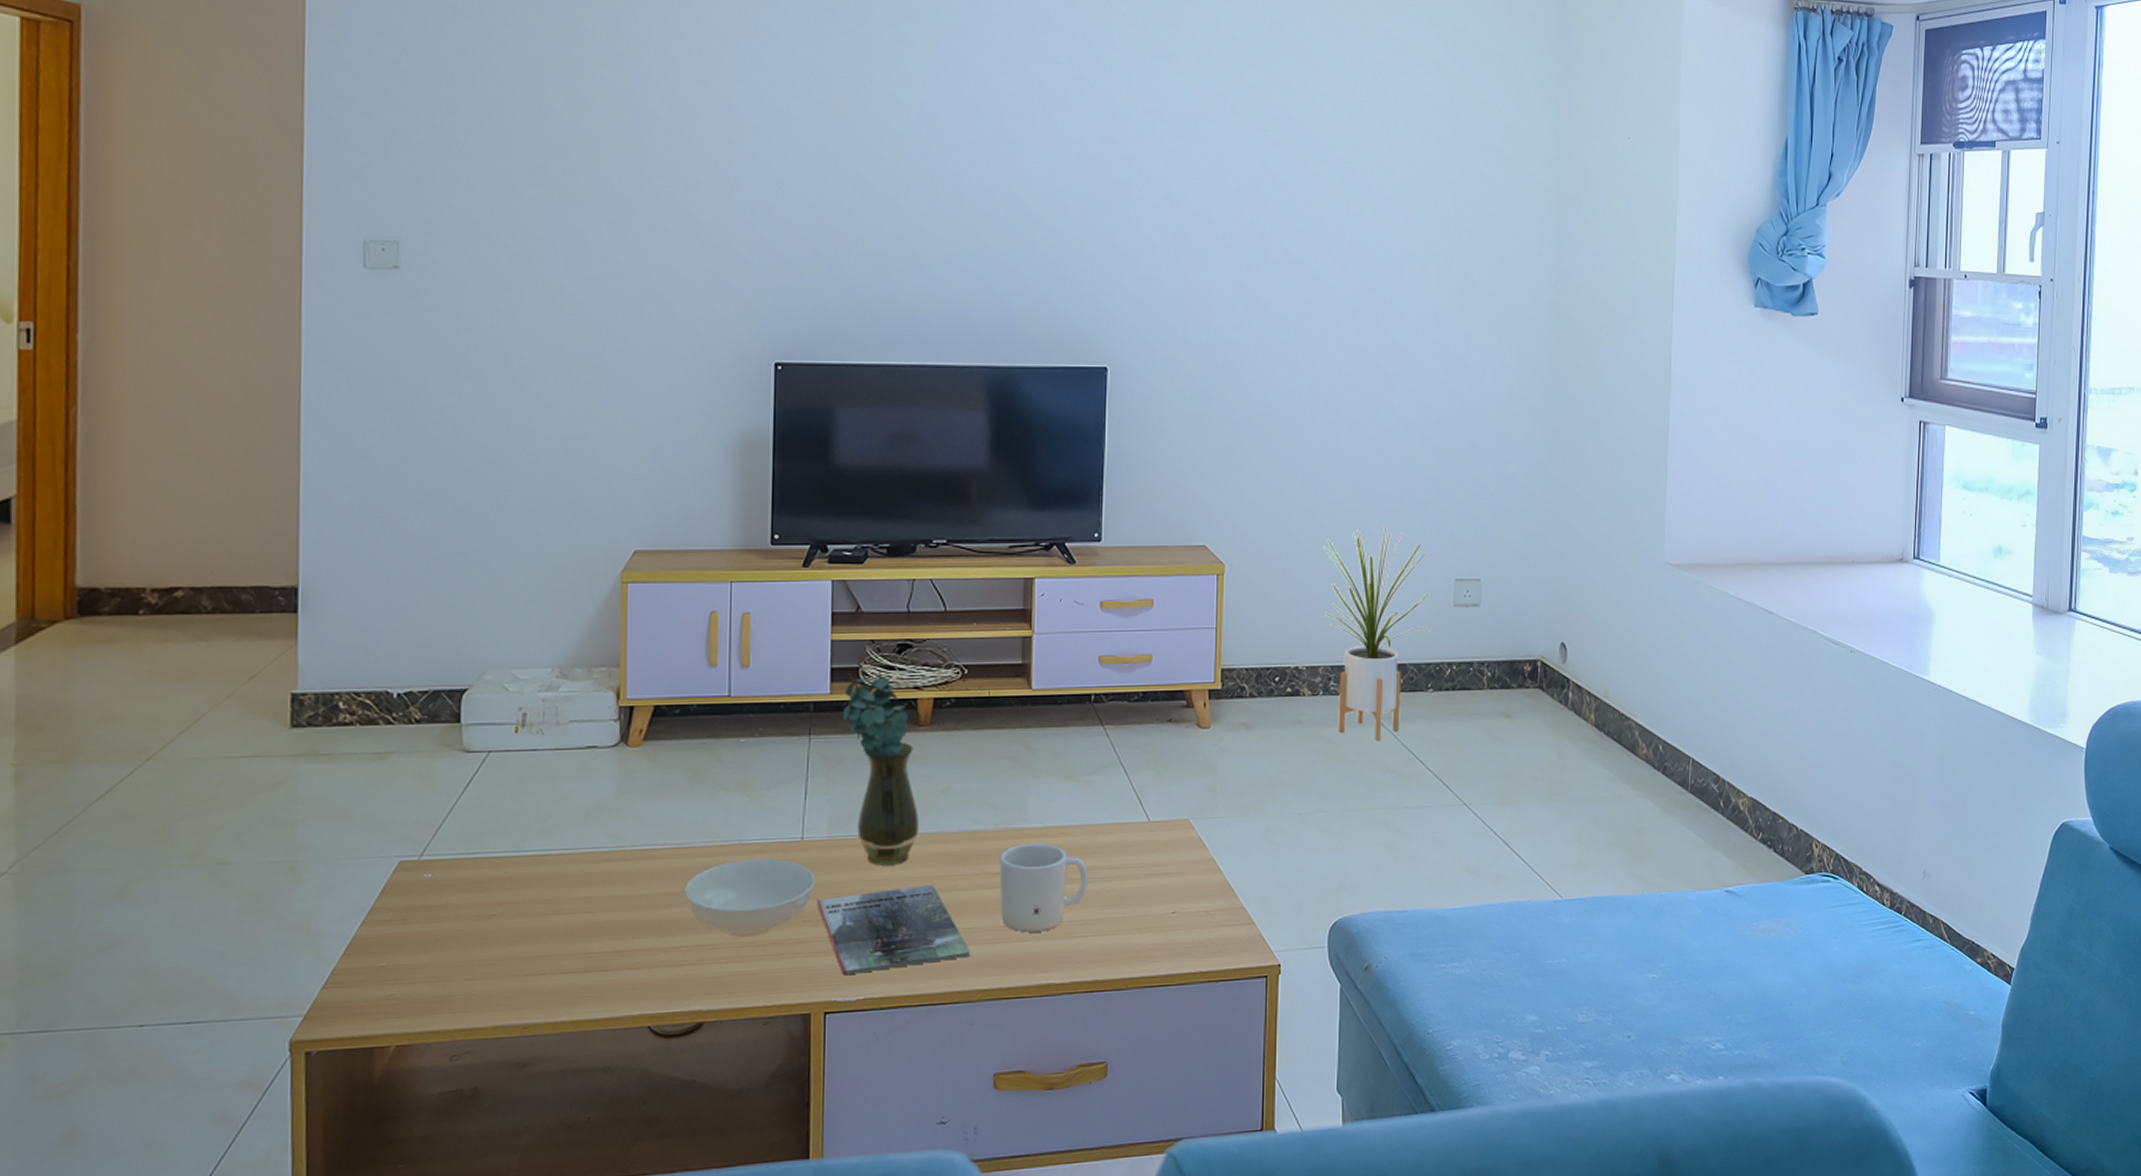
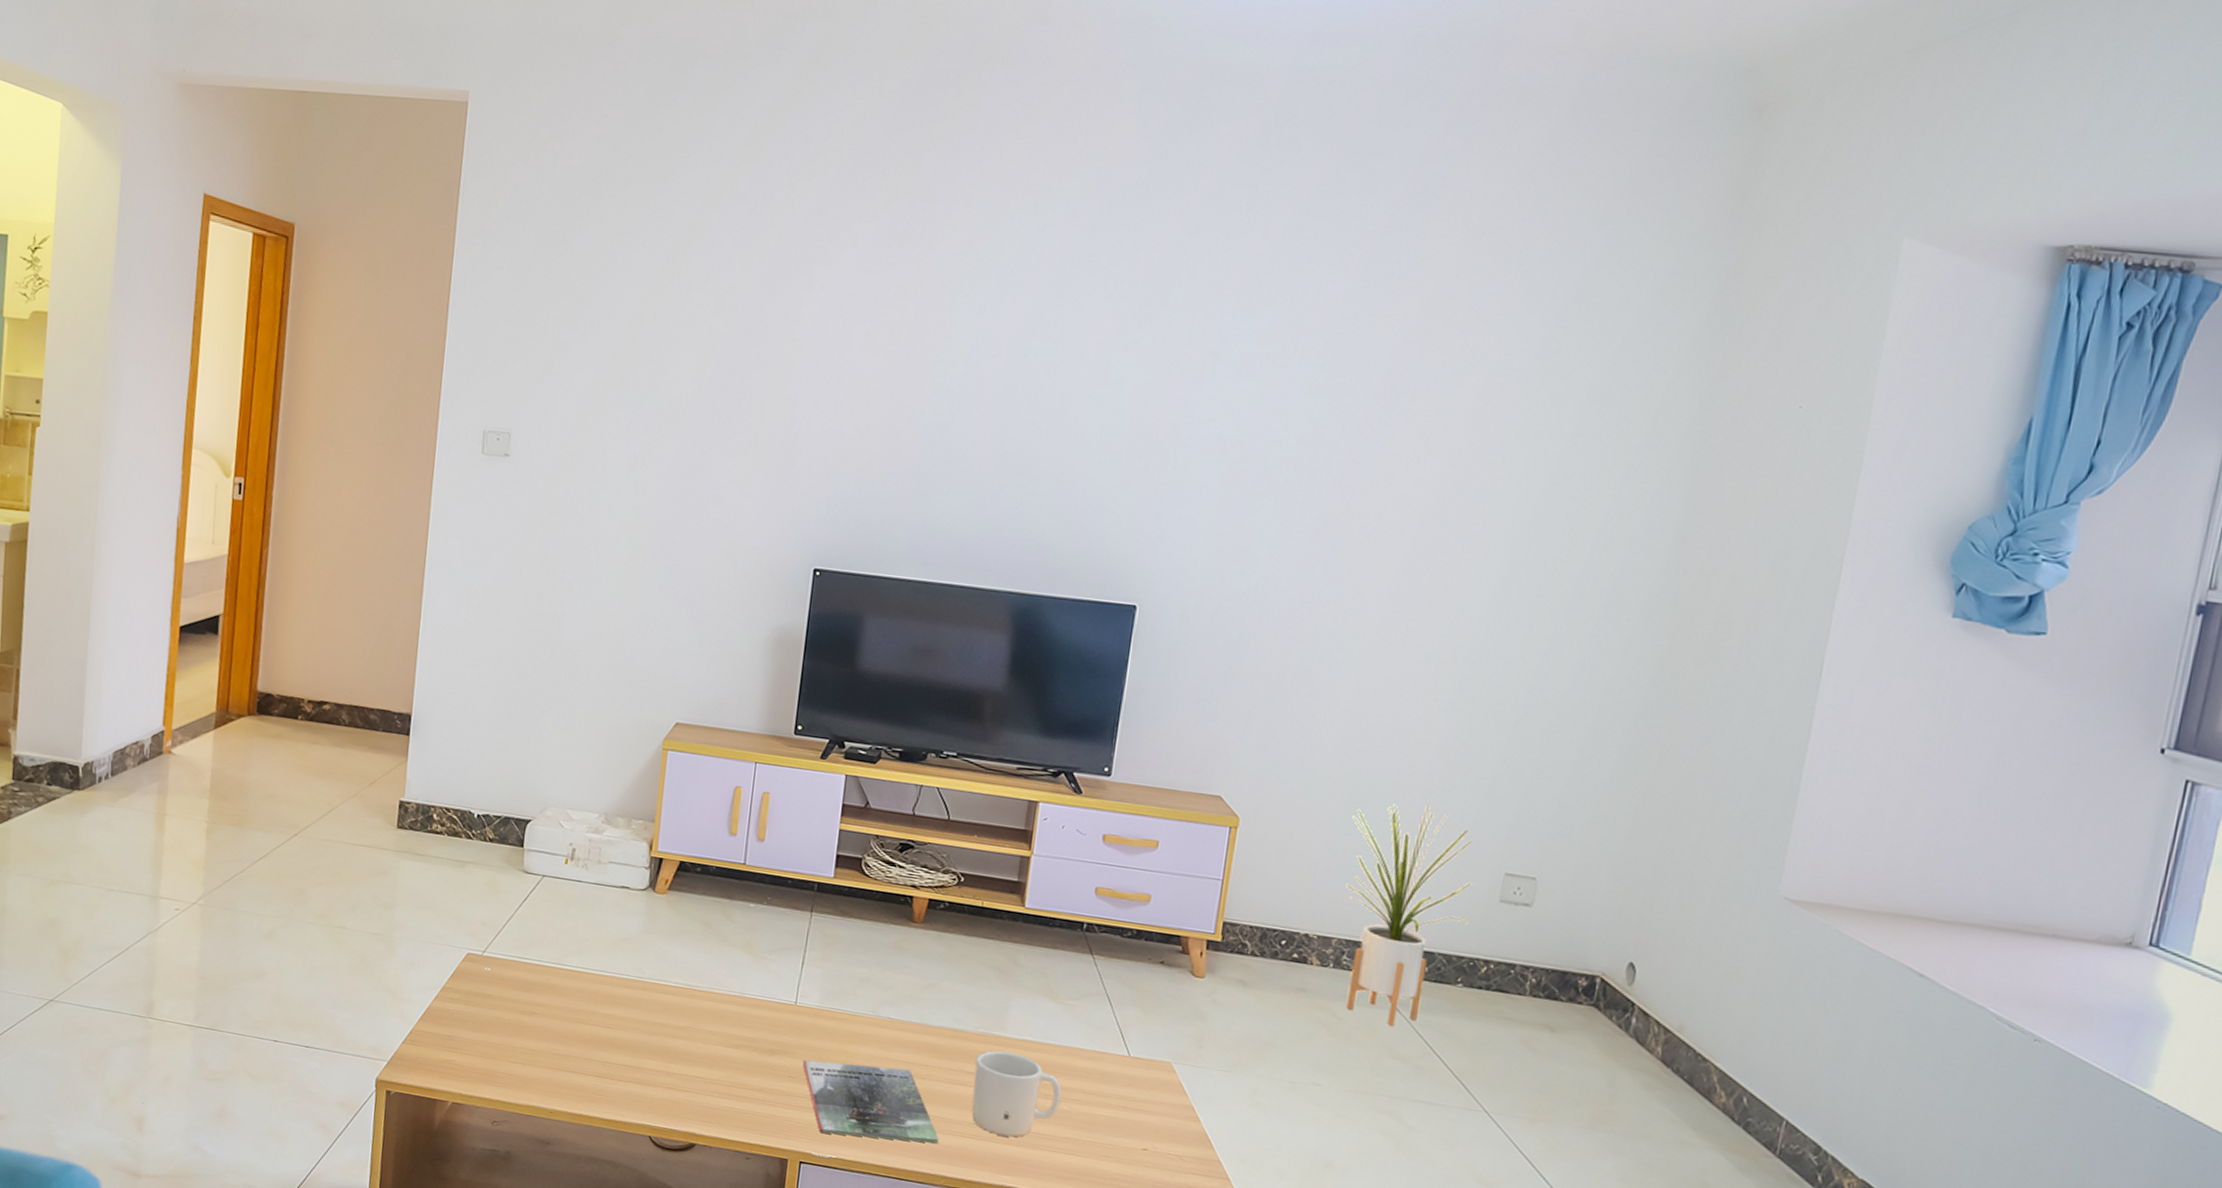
bowl: present [683,858,816,938] -> none [689,1010,805,1081]
vase: present [842,671,920,866] -> none [842,860,905,1045]

